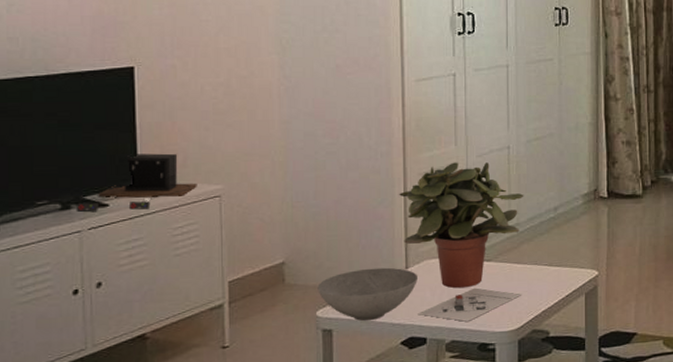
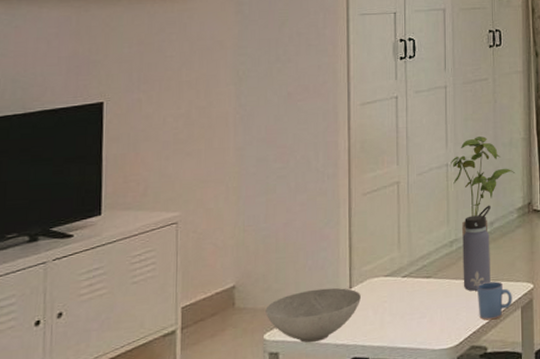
game console: present [77,153,197,212] -> none [44,183,156,243]
potted plant: present [398,162,524,288] -> none [343,180,462,306]
architectural model: present [418,288,521,322] -> none [361,305,460,340]
house plant: none [511,118,582,221] -> present [449,135,516,237]
water bottle: none [524,190,556,276] -> present [462,205,492,291]
mug: none [540,267,576,305] -> present [477,281,512,321]

